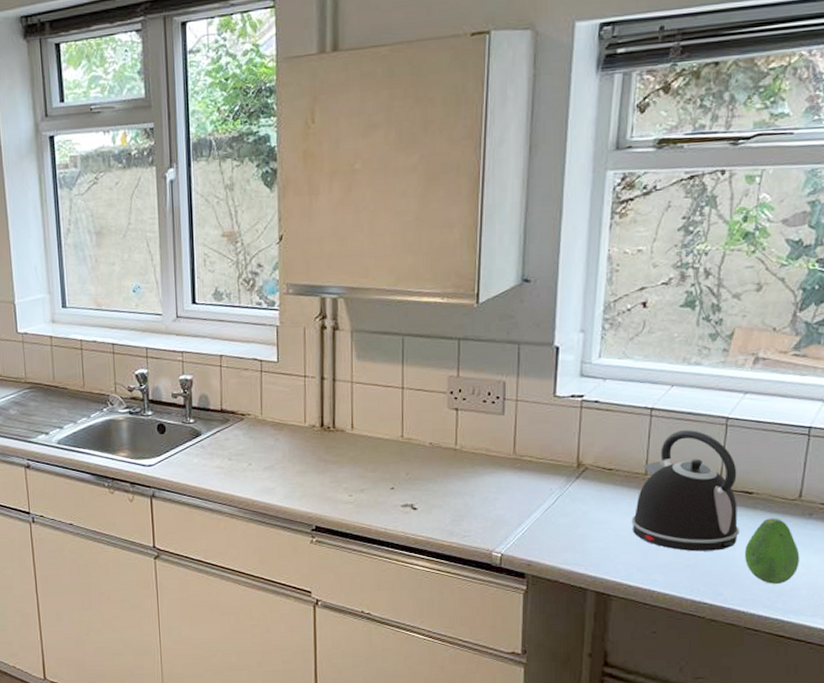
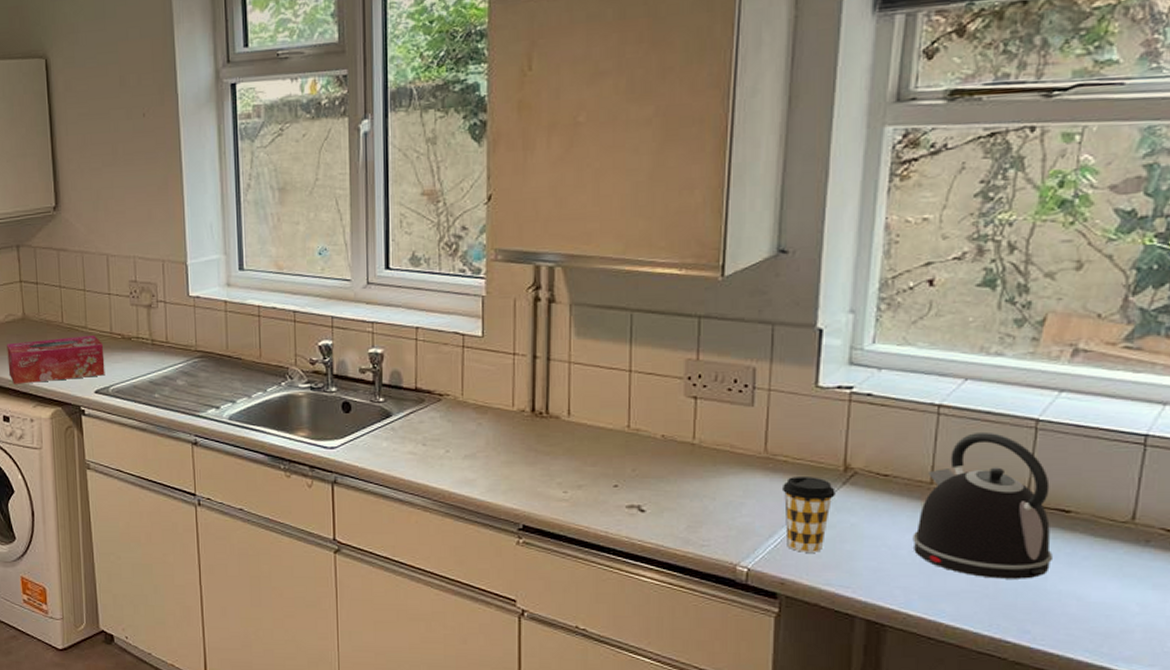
coffee cup: none [527,473,571,538] -> present [781,477,836,553]
fruit: present [744,518,800,584] -> none [1058,543,1133,624]

